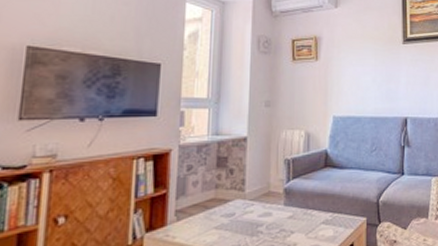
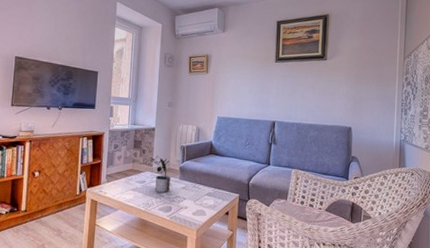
potted plant: none [243,174,271,228] -> present [151,155,170,193]

